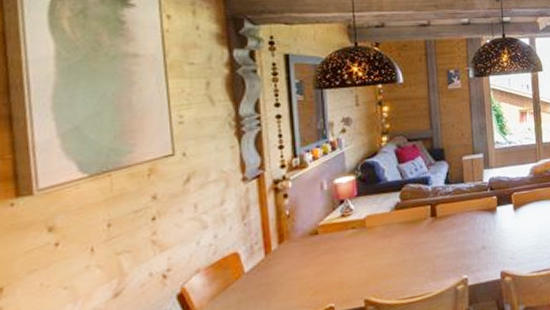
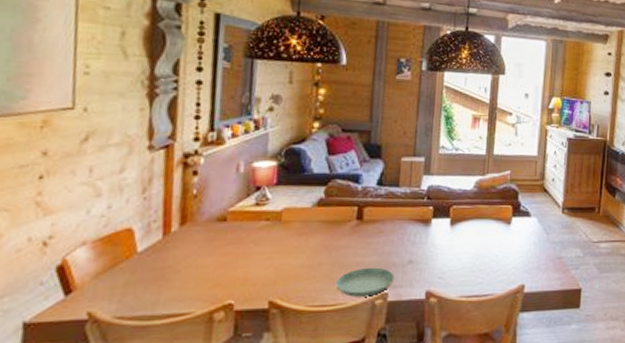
saucer: none [420,256,471,286] -> present [335,267,395,297]

